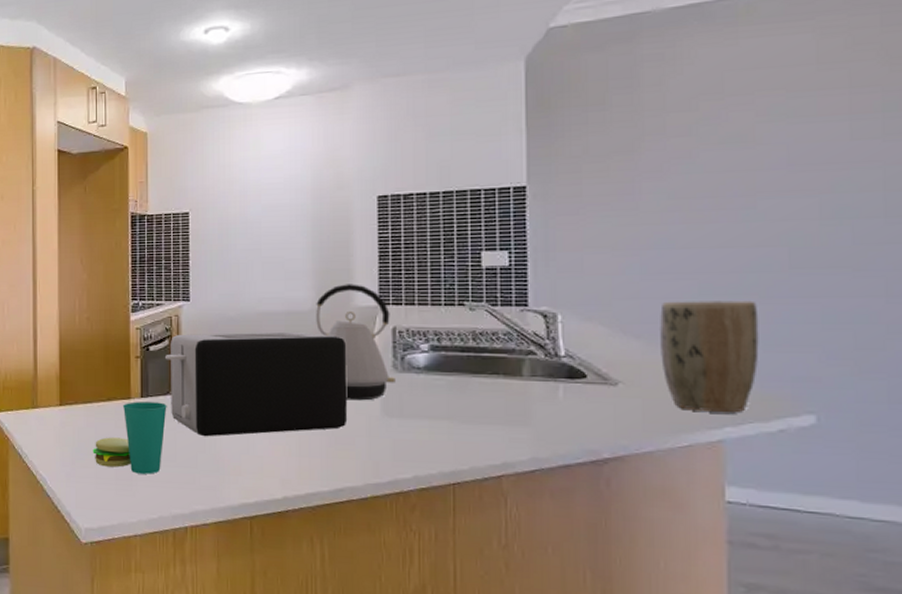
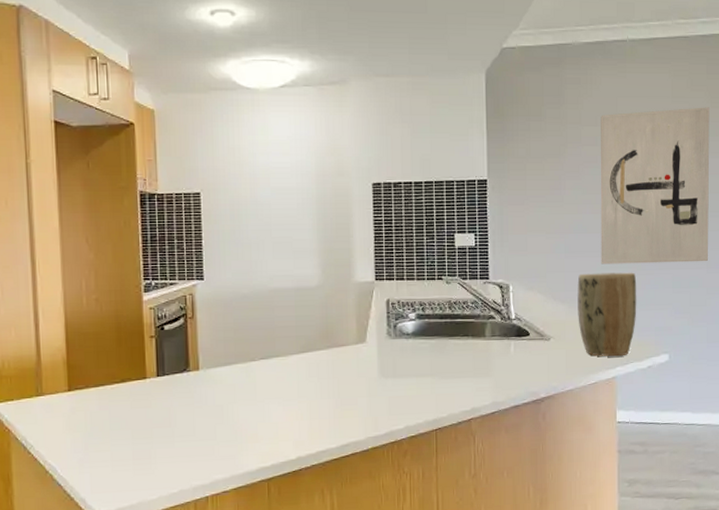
cup: present [92,402,167,474] -> none [107,380,184,452]
toaster: present [165,331,348,437] -> none [181,306,351,410]
kettle: present [316,284,395,401] -> none [322,262,390,366]
wall art: none [696,71,889,290] -> present [600,107,710,265]

